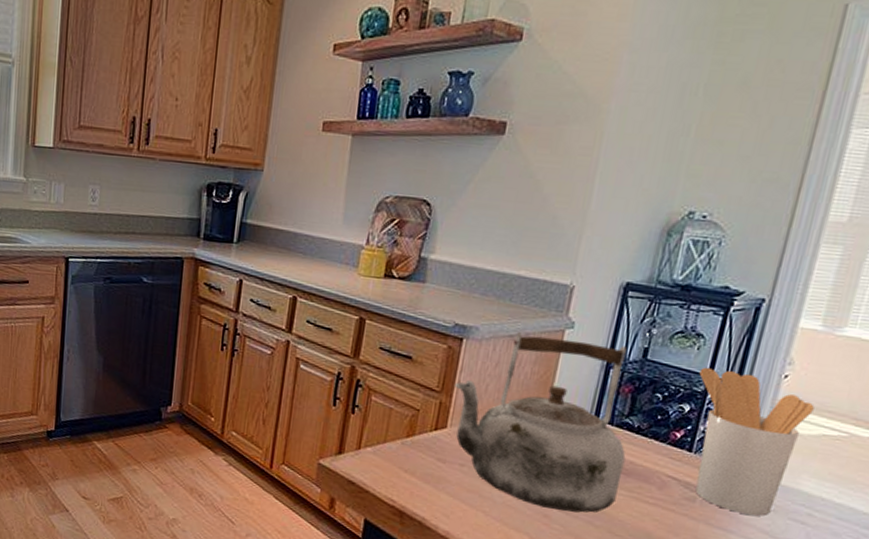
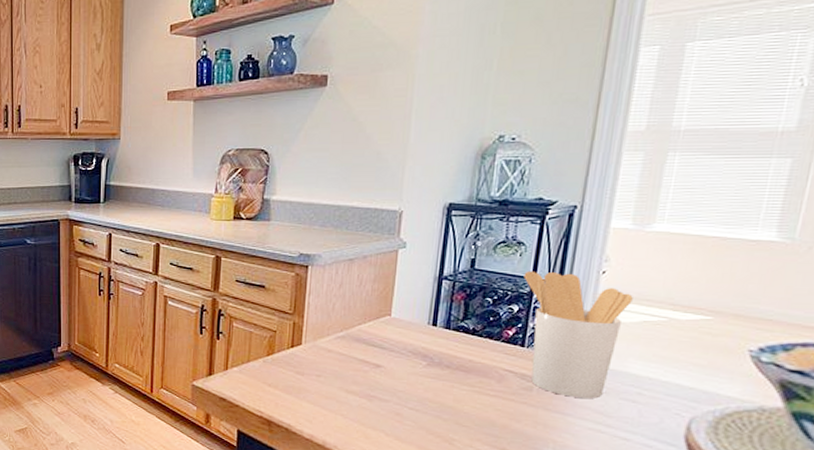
kettle: present [455,332,627,513] -> none [305,256,465,409]

